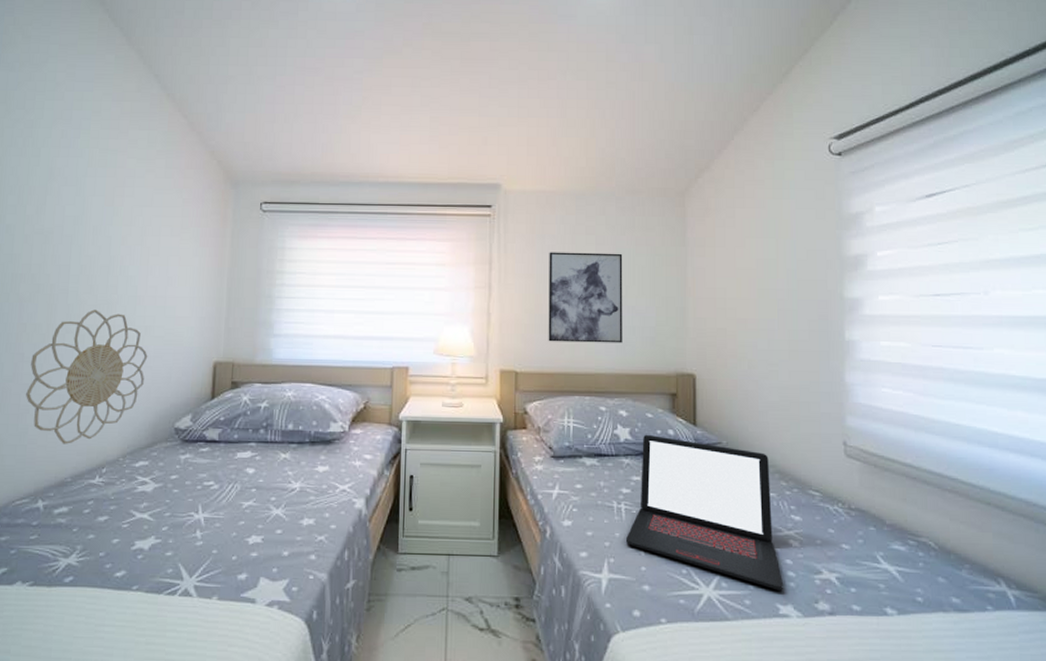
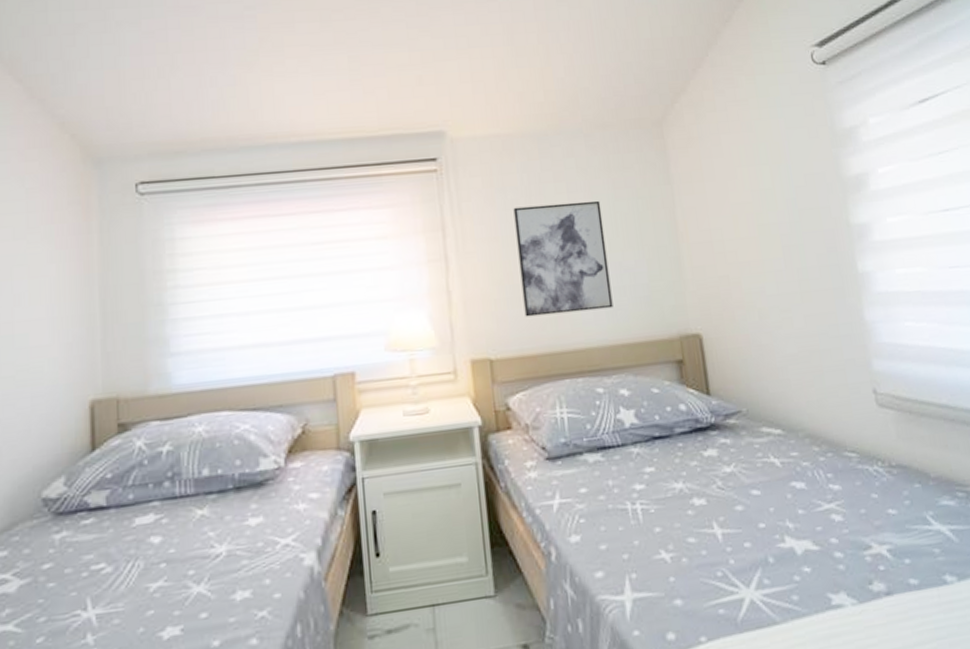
laptop: present [625,434,783,590] -> none [646,413,832,578]

